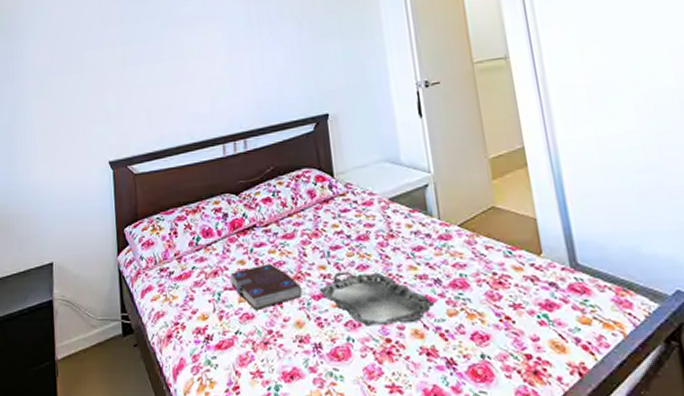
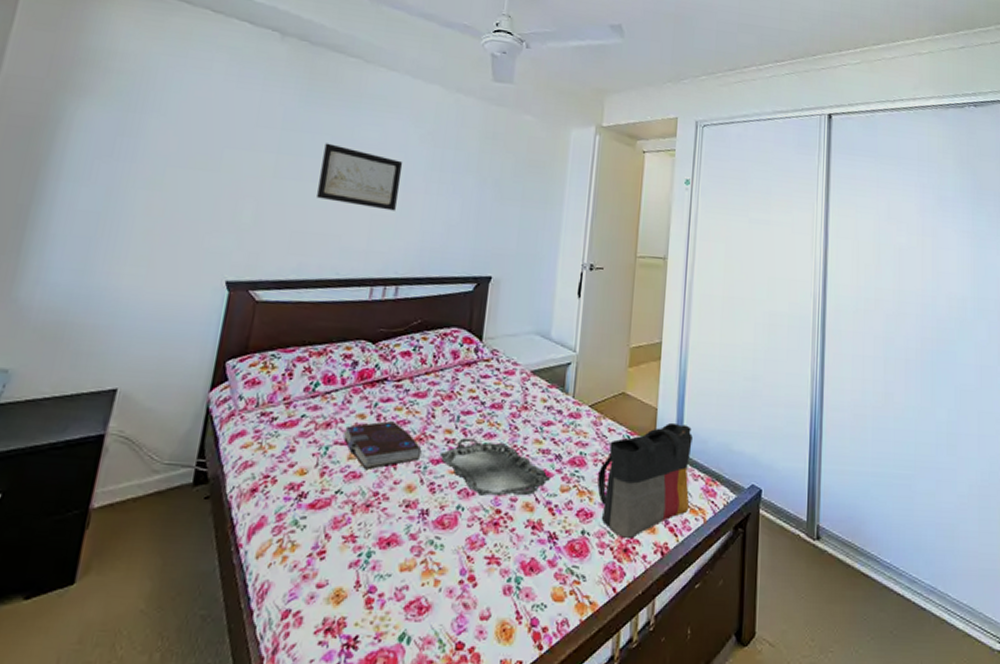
wall art: none [157,25,227,76] -> present [317,143,403,211]
tote bag: none [484,231,602,360] -> present [597,422,693,538]

